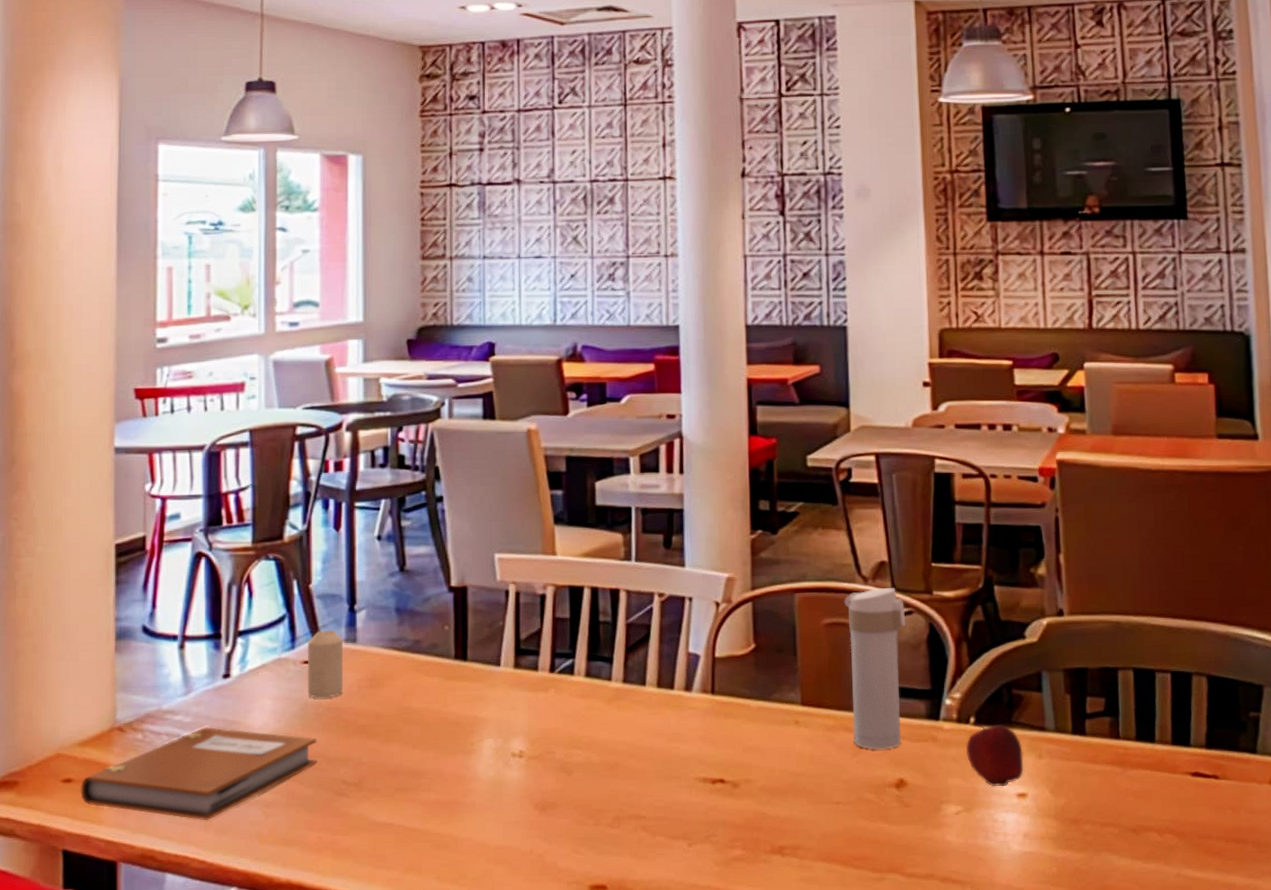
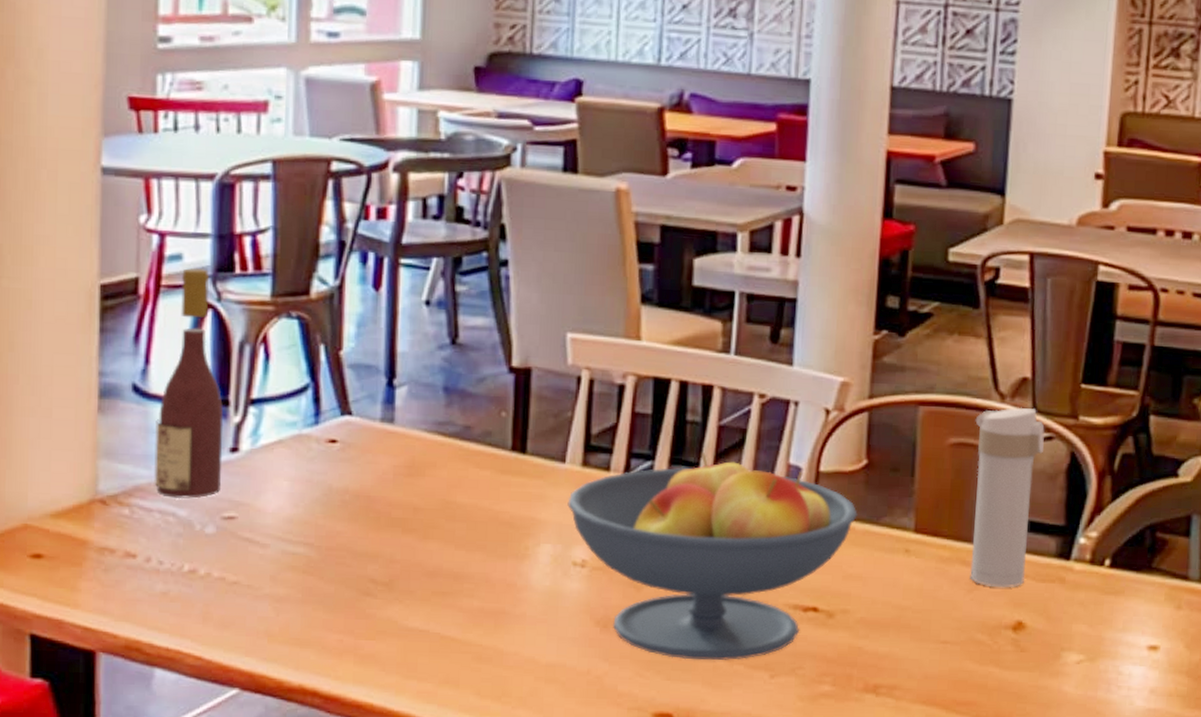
notebook: present [81,727,317,821] -> none [53,507,342,613]
wine bottle: none [162,524,217,722] -> present [154,267,224,500]
candle: present [308,630,343,699] -> none [333,406,377,484]
fruit bowl: none [504,648,751,835] -> present [567,453,858,661]
apple: present [966,722,1024,787] -> none [1095,565,1161,638]

